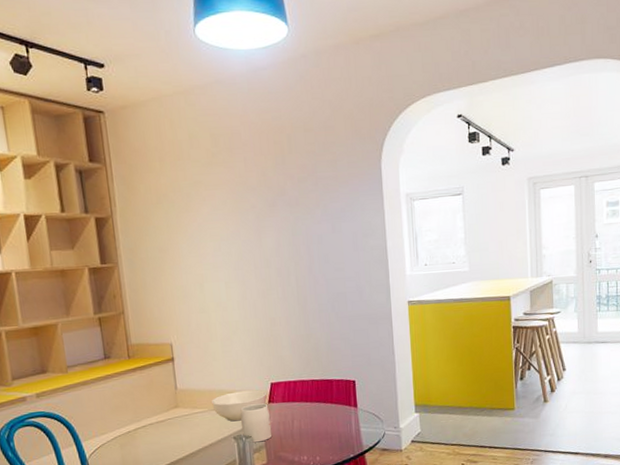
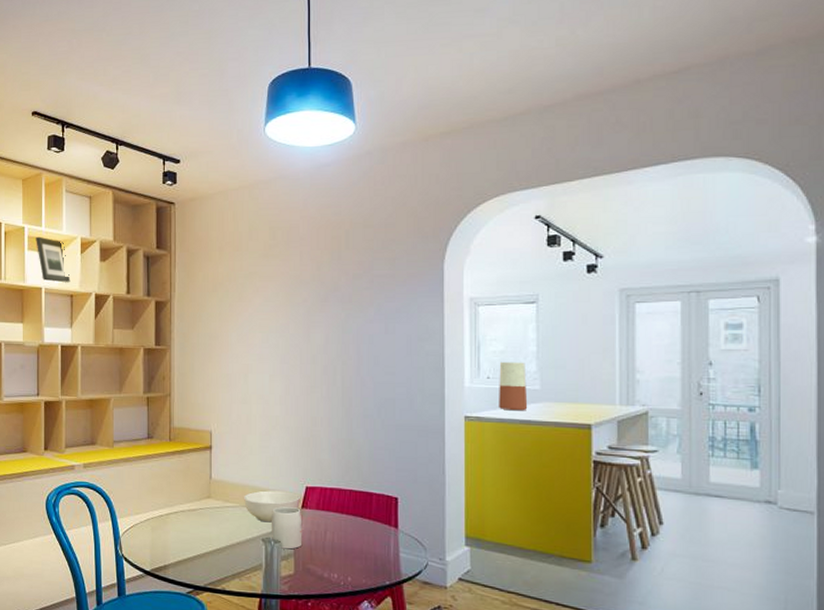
vase: none [434,248,460,292] -> present [499,361,528,411]

